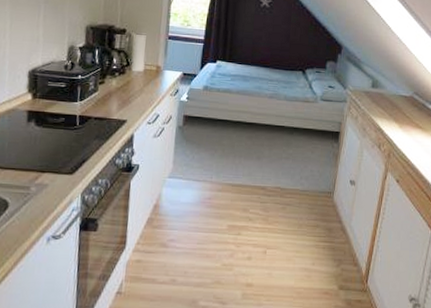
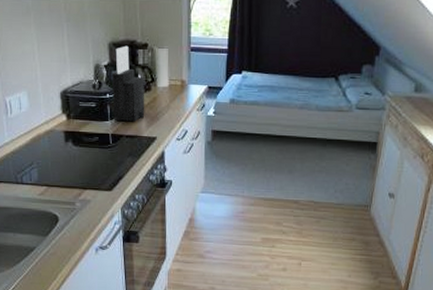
knife block: none [83,29,120,104] -> present [111,45,145,122]

